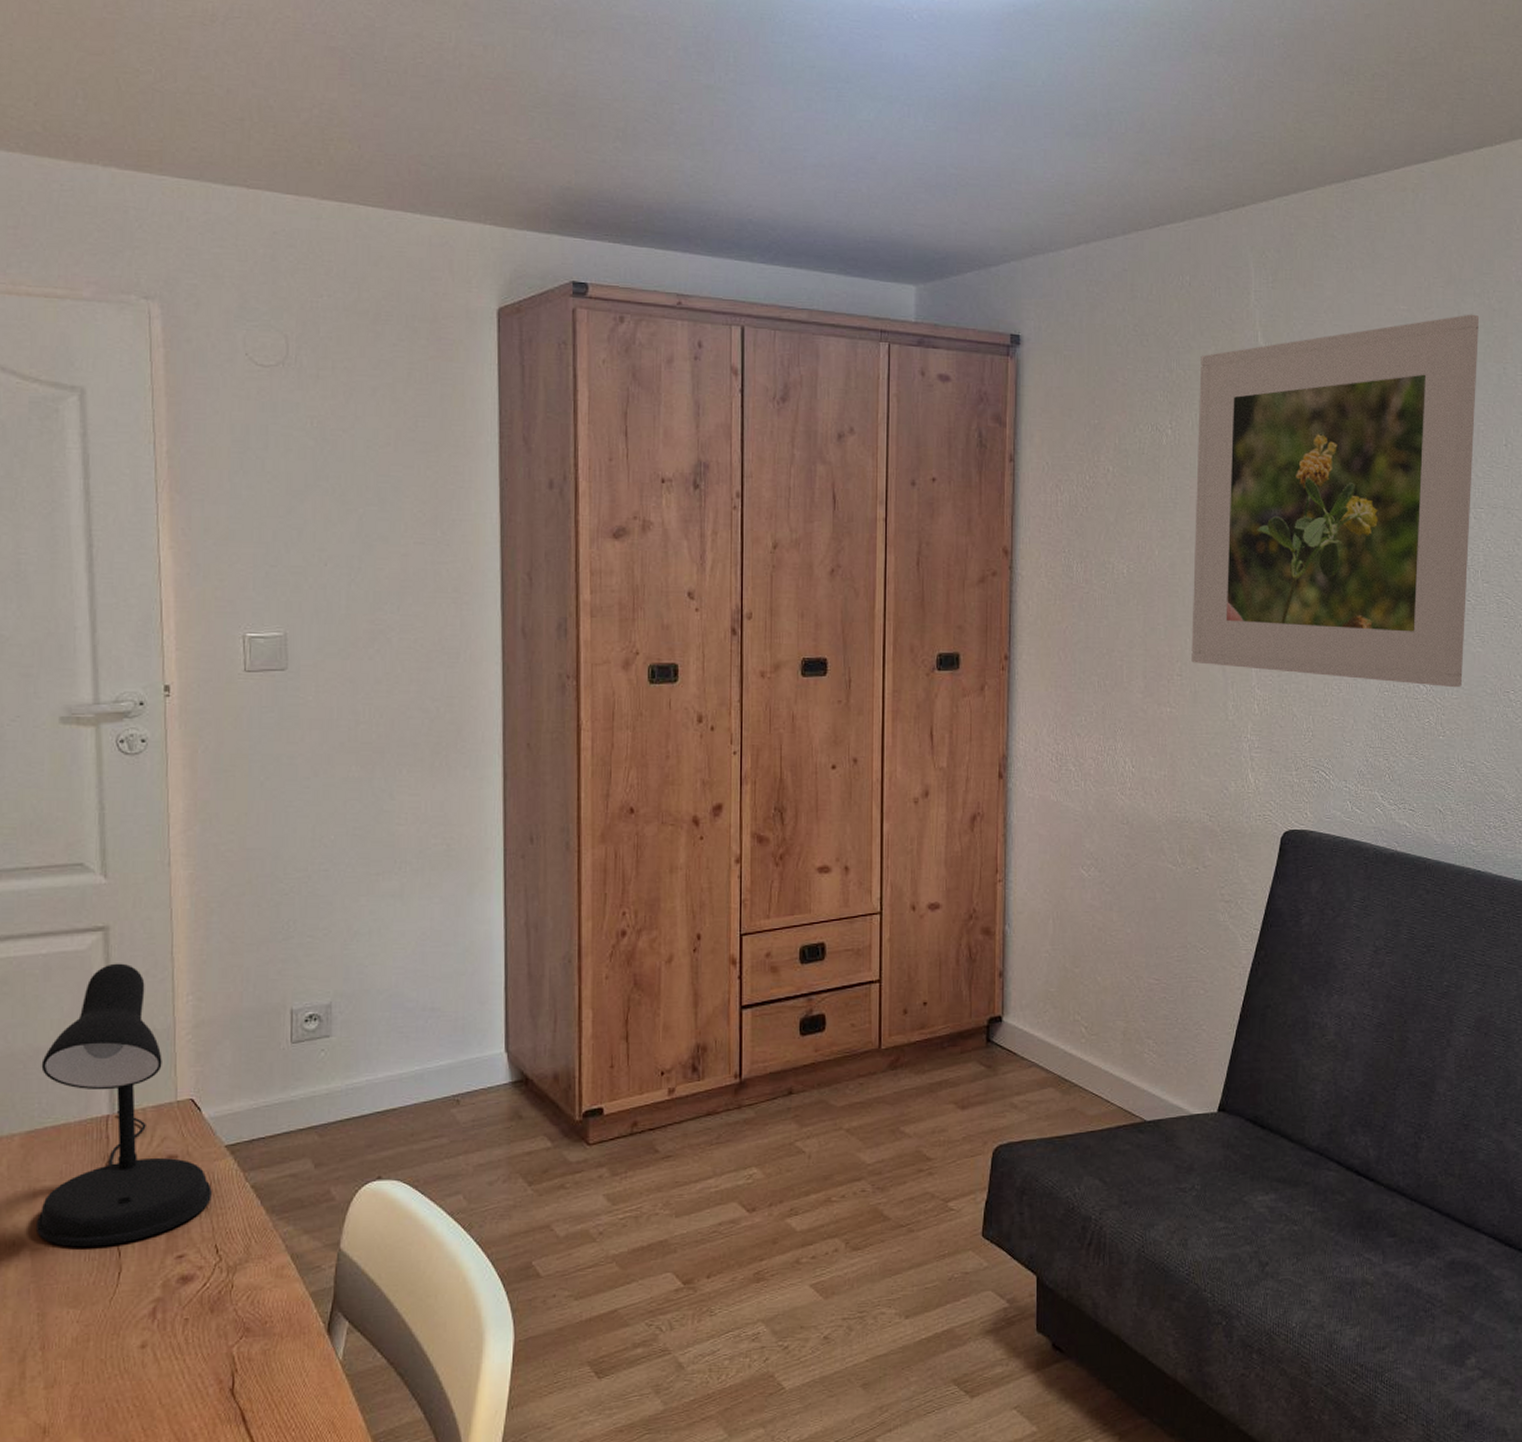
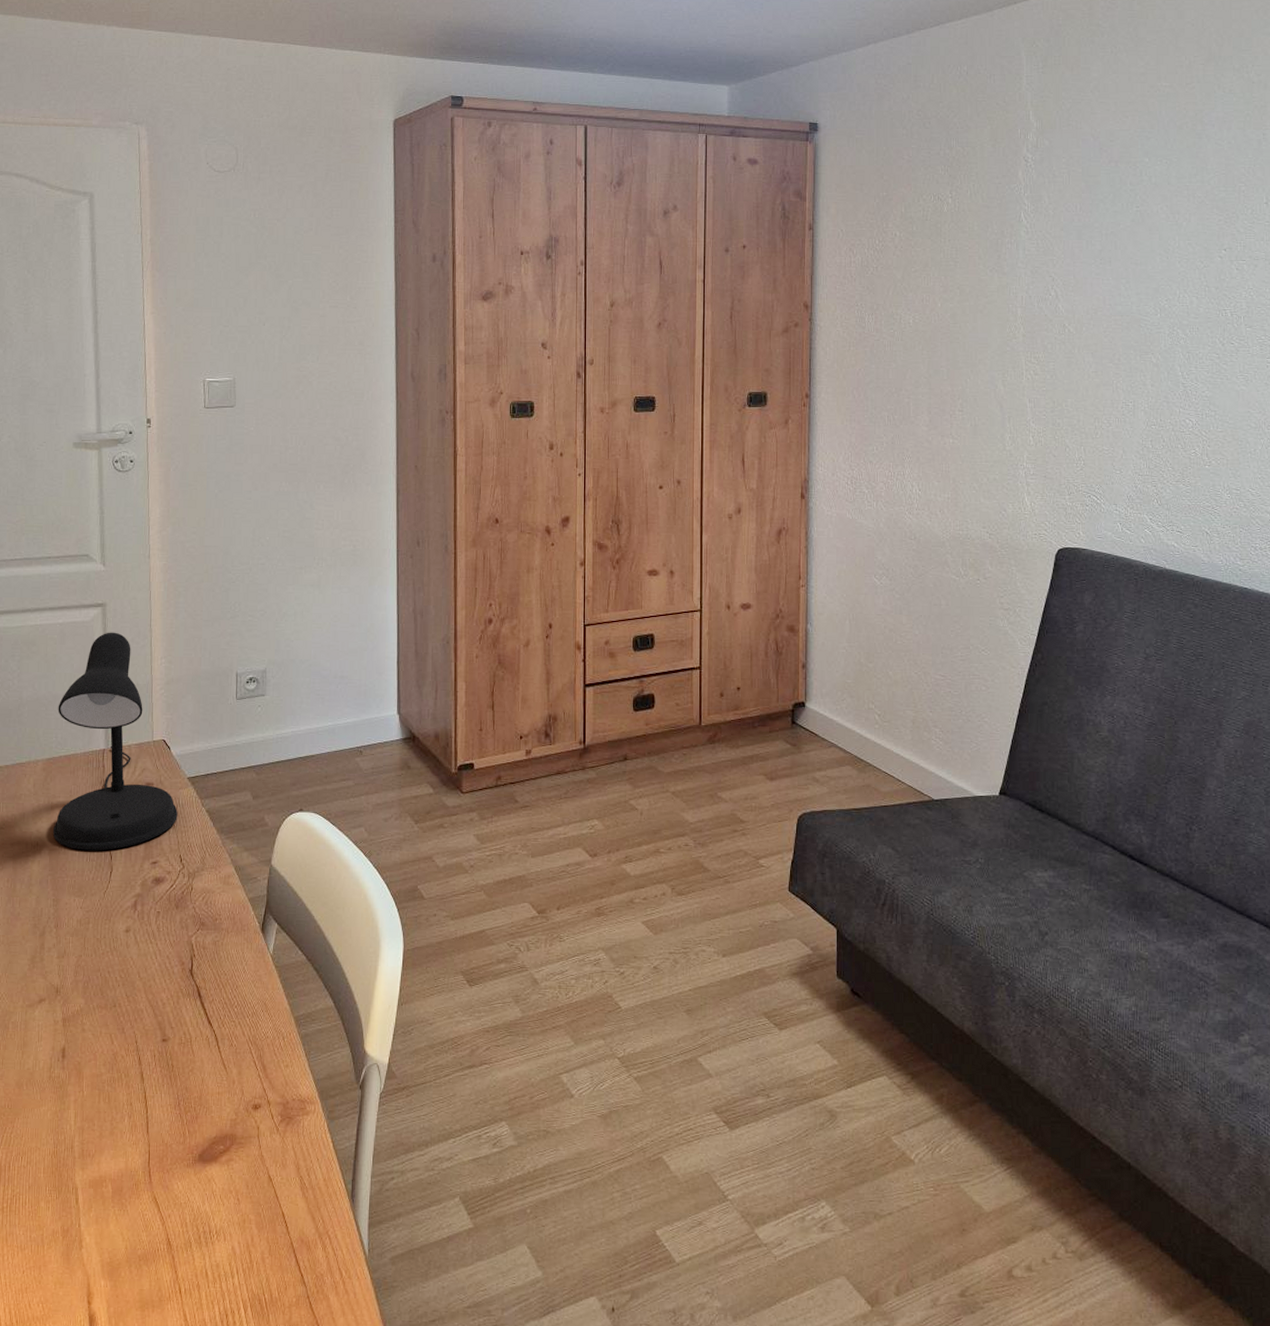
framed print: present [1191,314,1480,688] -> none [971,87,1239,422]

